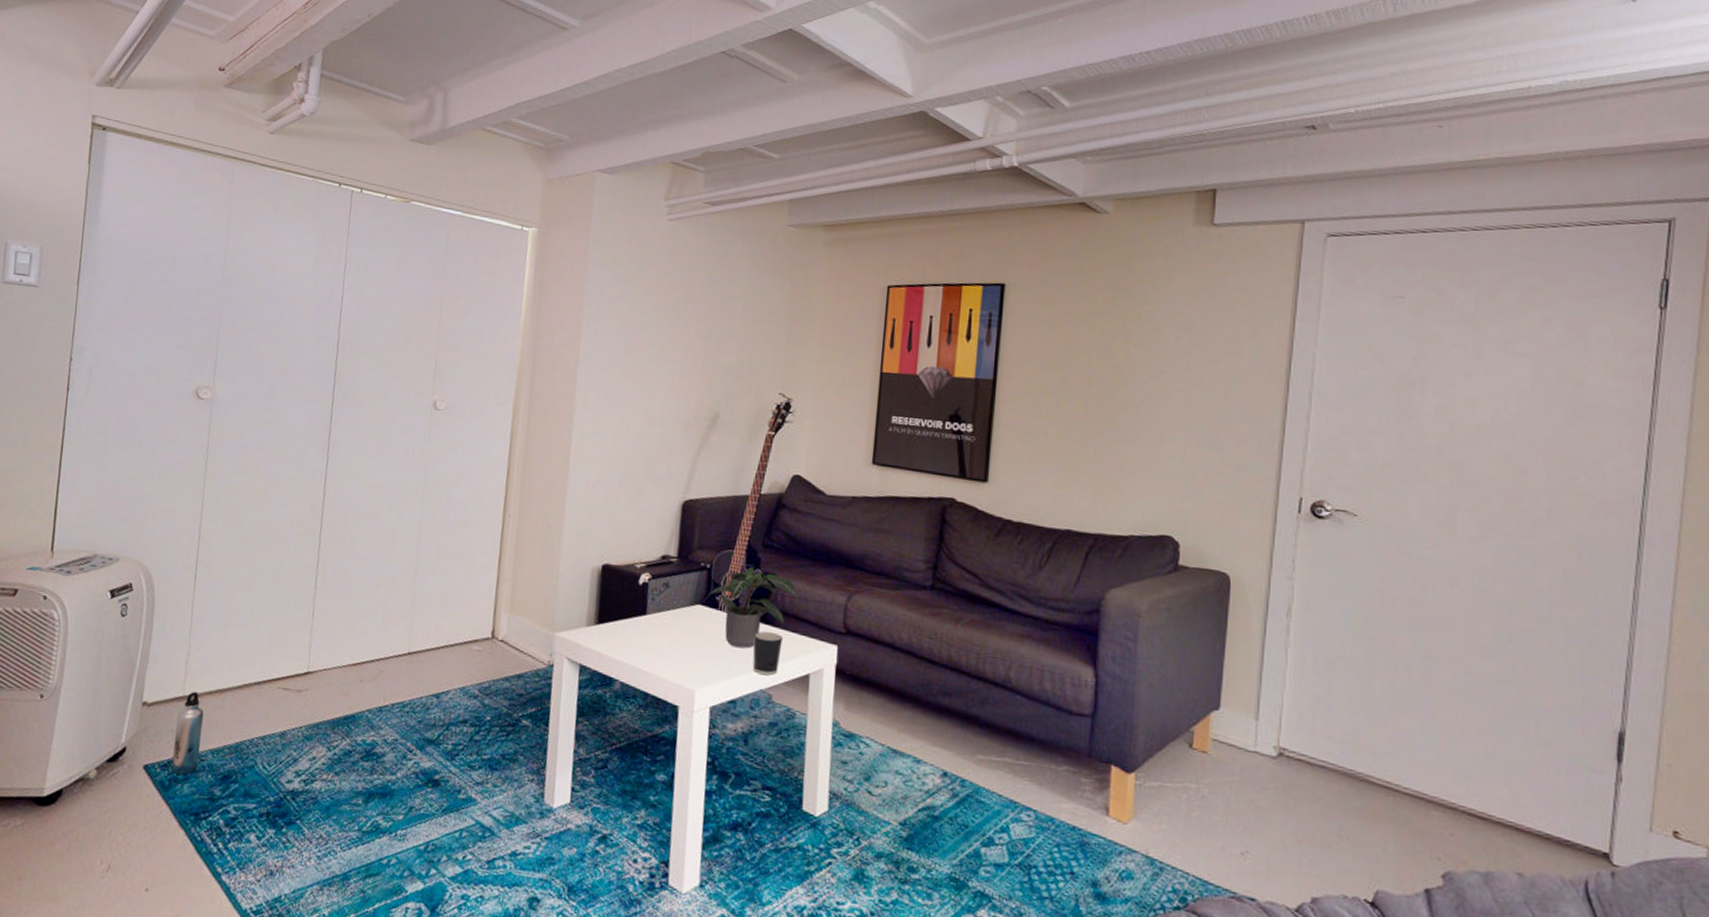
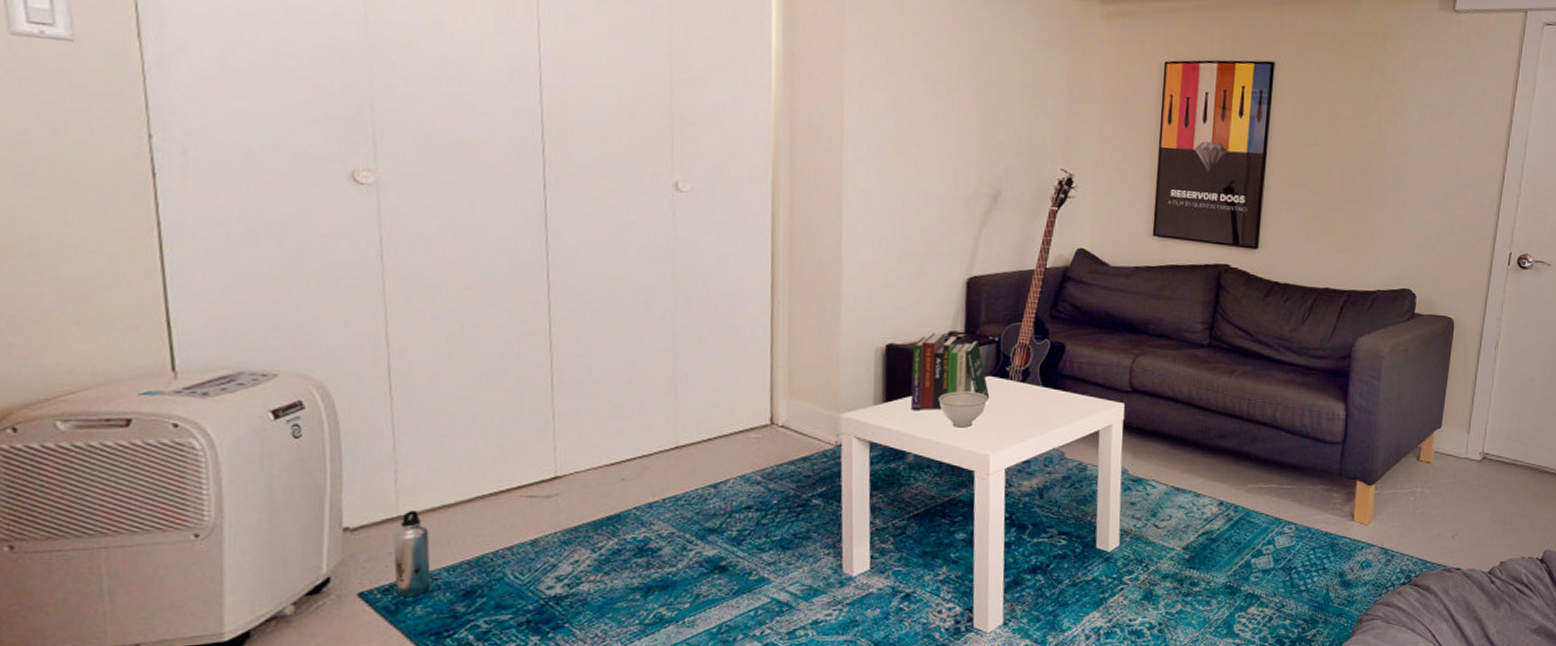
books: none [621,555,699,637] -> present [910,333,990,410]
bowl: none [647,618,697,658] -> present [938,391,989,428]
potted plant: present [708,566,798,649] -> none [998,337,1086,413]
mug: present [752,631,783,676] -> none [1044,396,1073,436]

